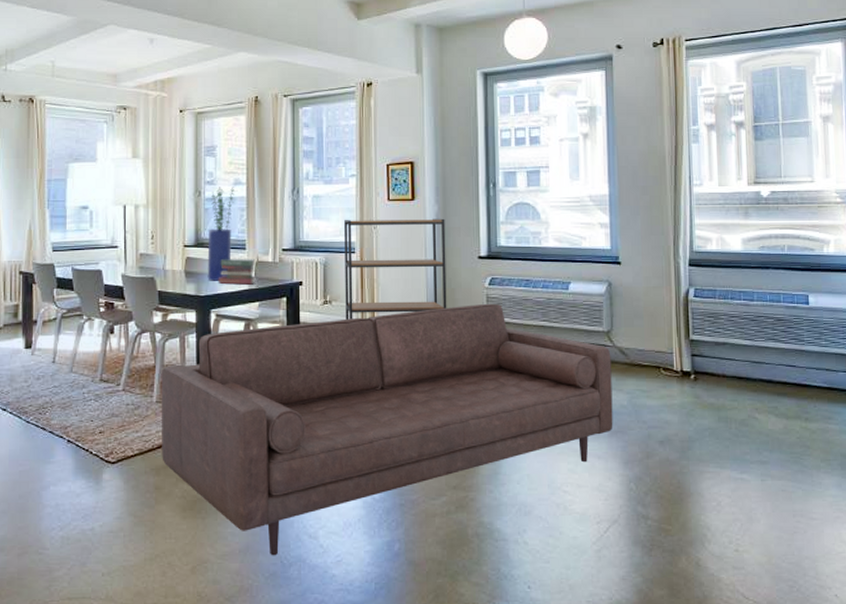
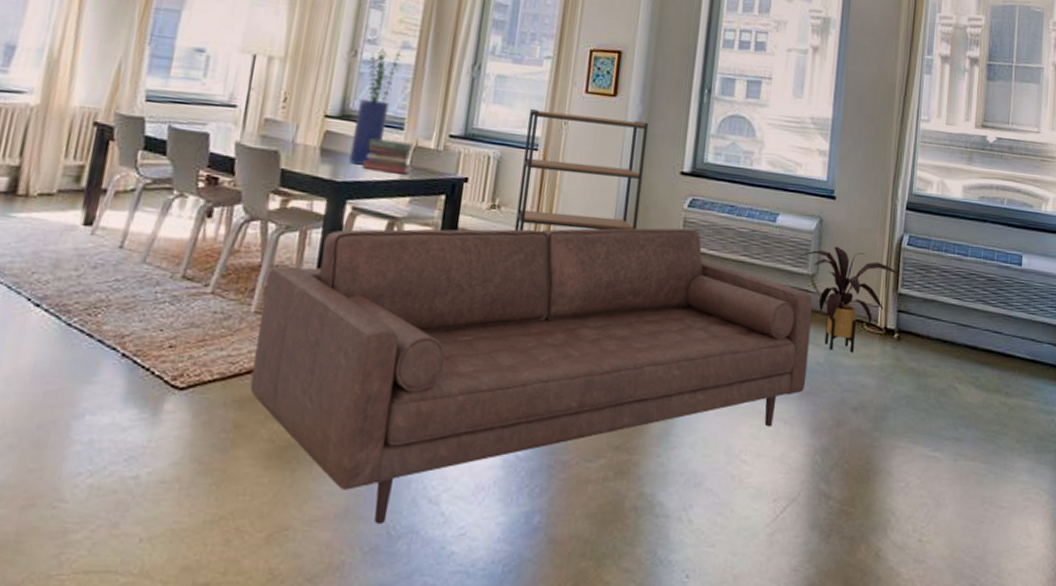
house plant: none [592,304,690,395] -> present [798,246,901,354]

